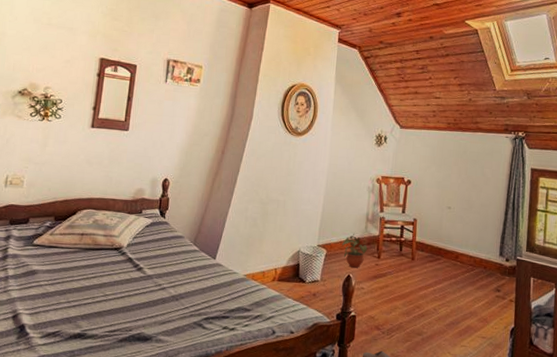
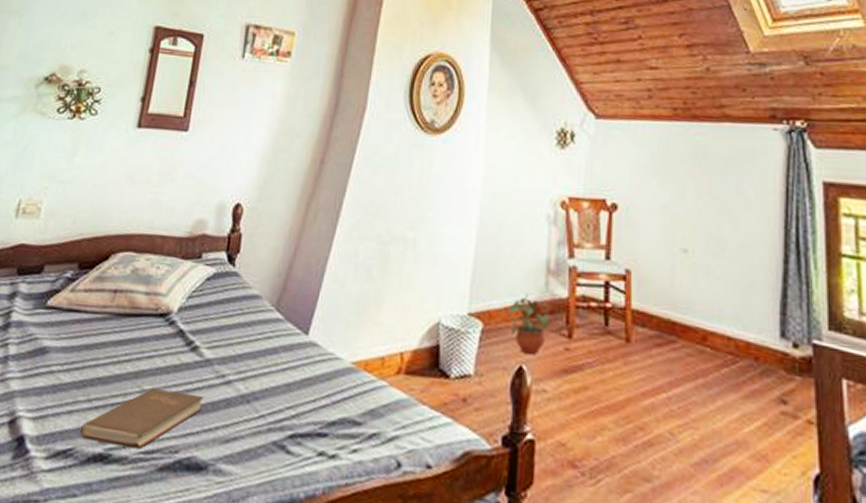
book: none [64,293,148,330] -> present [80,388,204,449]

